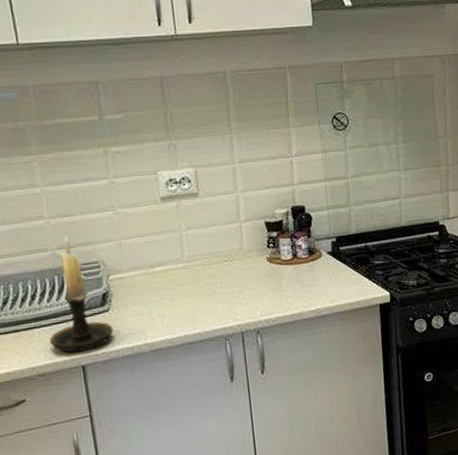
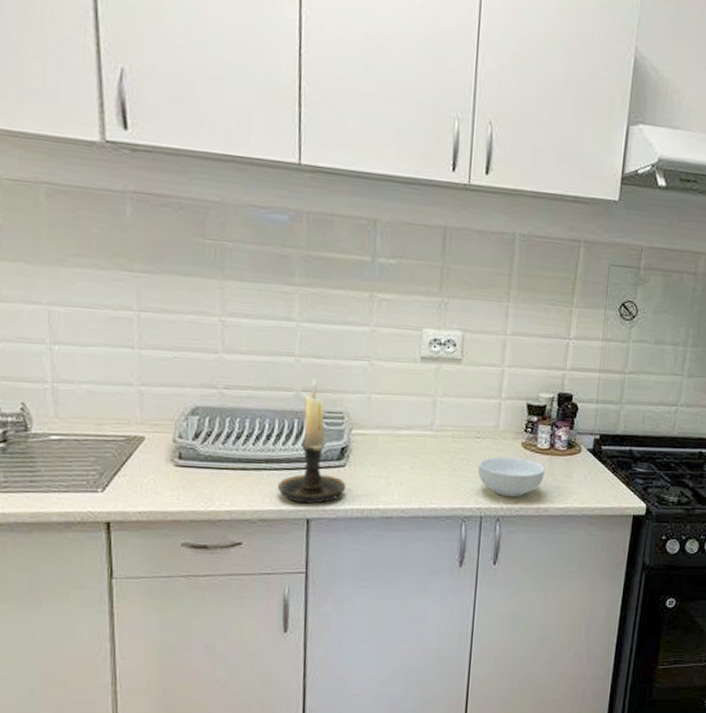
cereal bowl: none [230,271,293,310] -> present [477,457,545,498]

